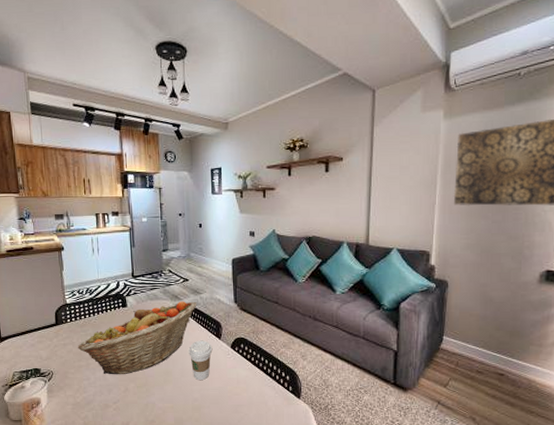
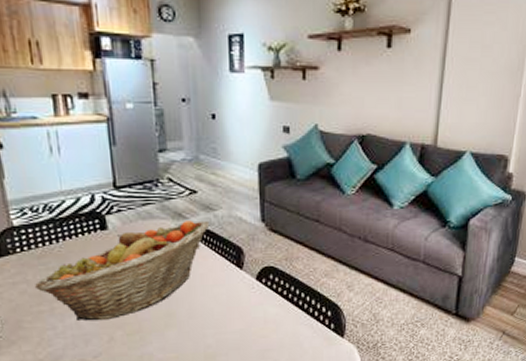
coffee cup: present [188,340,213,380] -> none [198,271,232,322]

